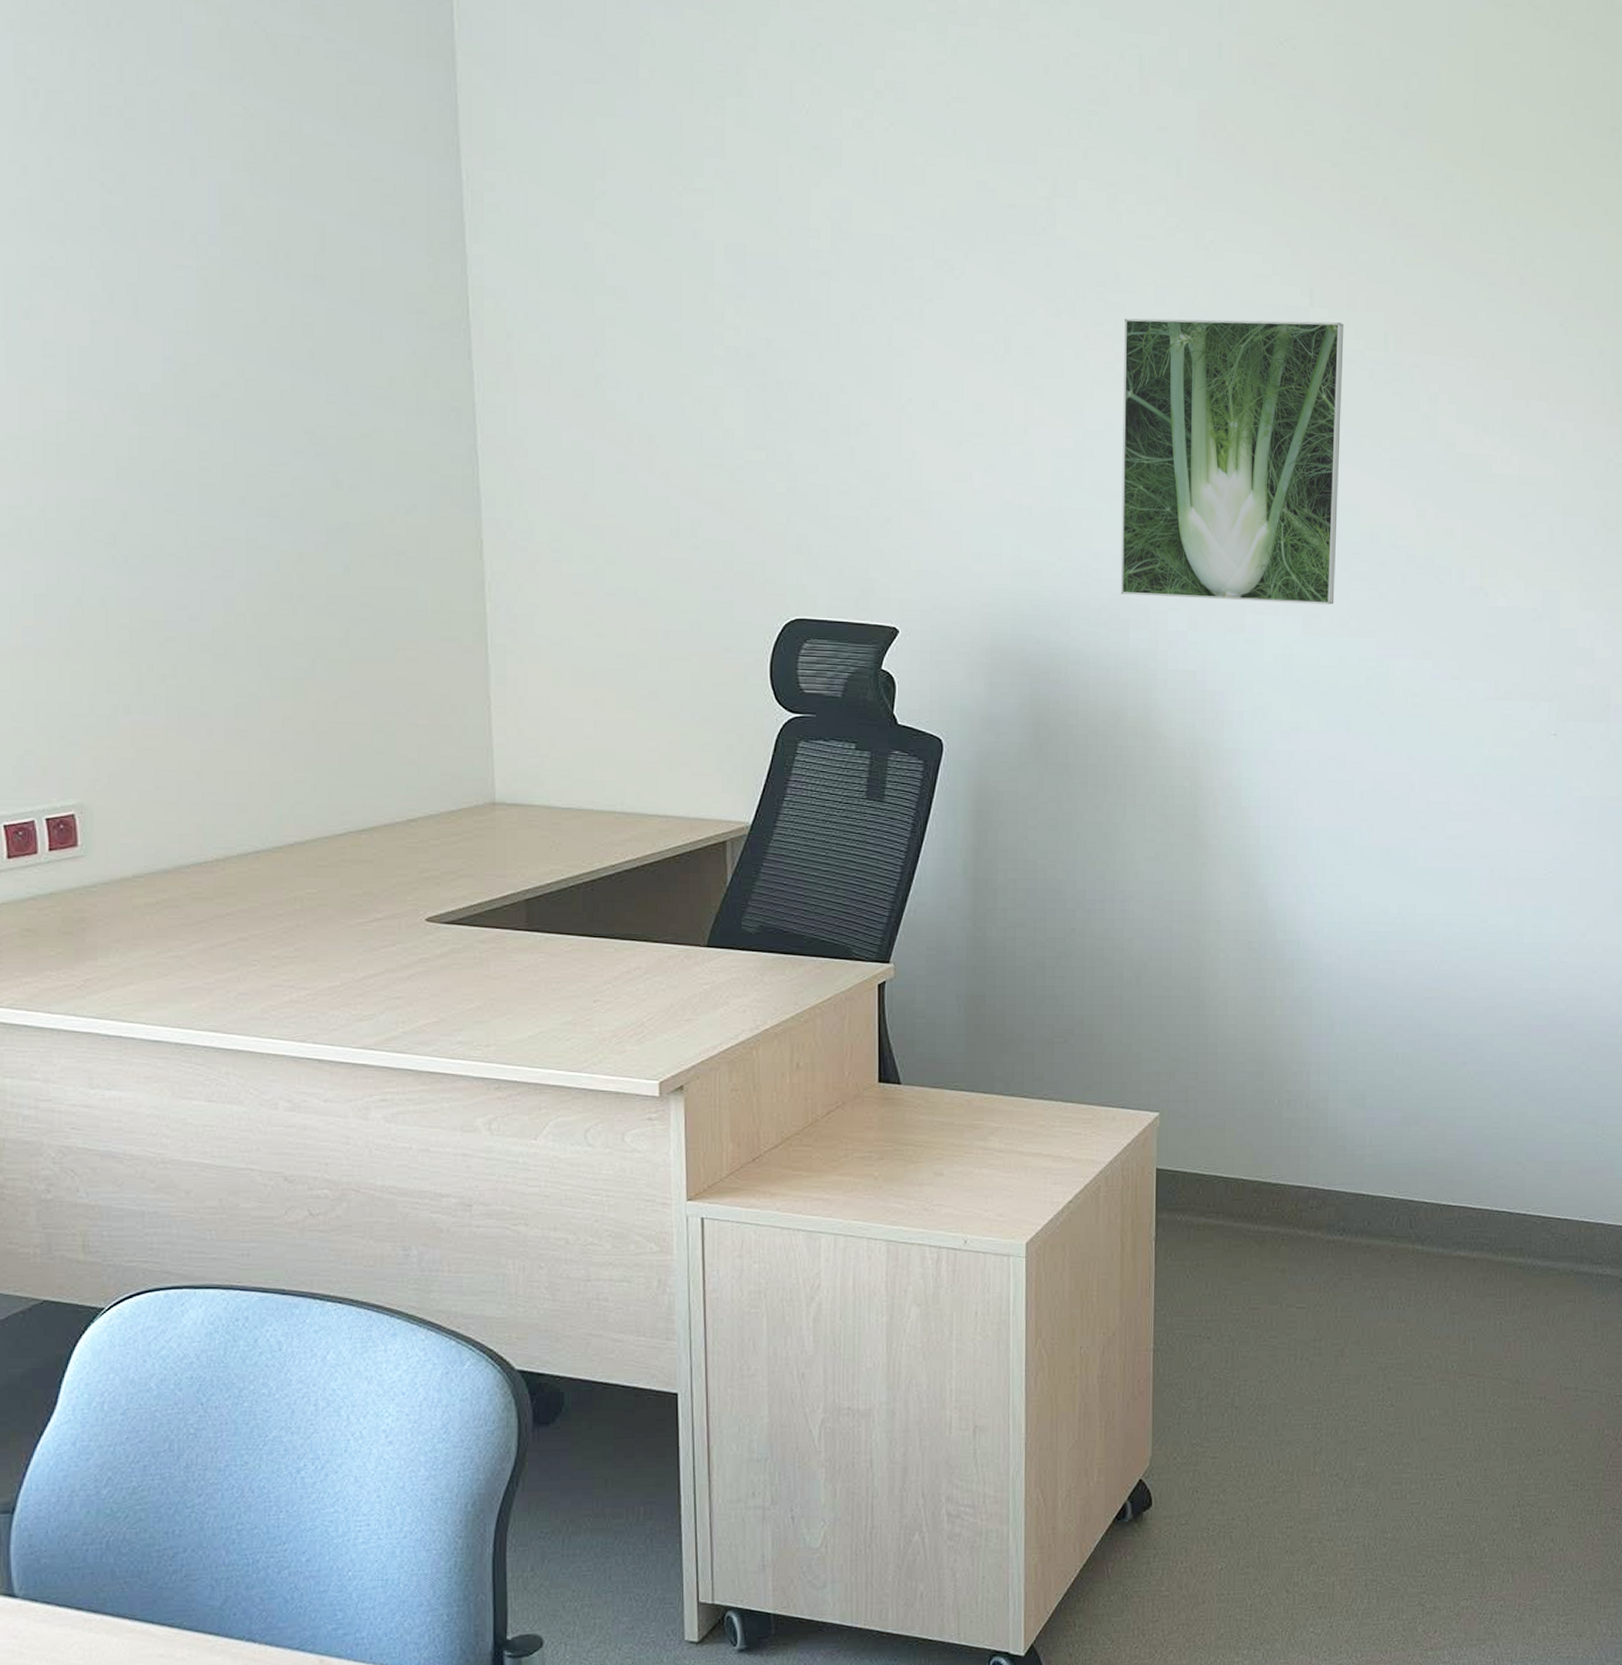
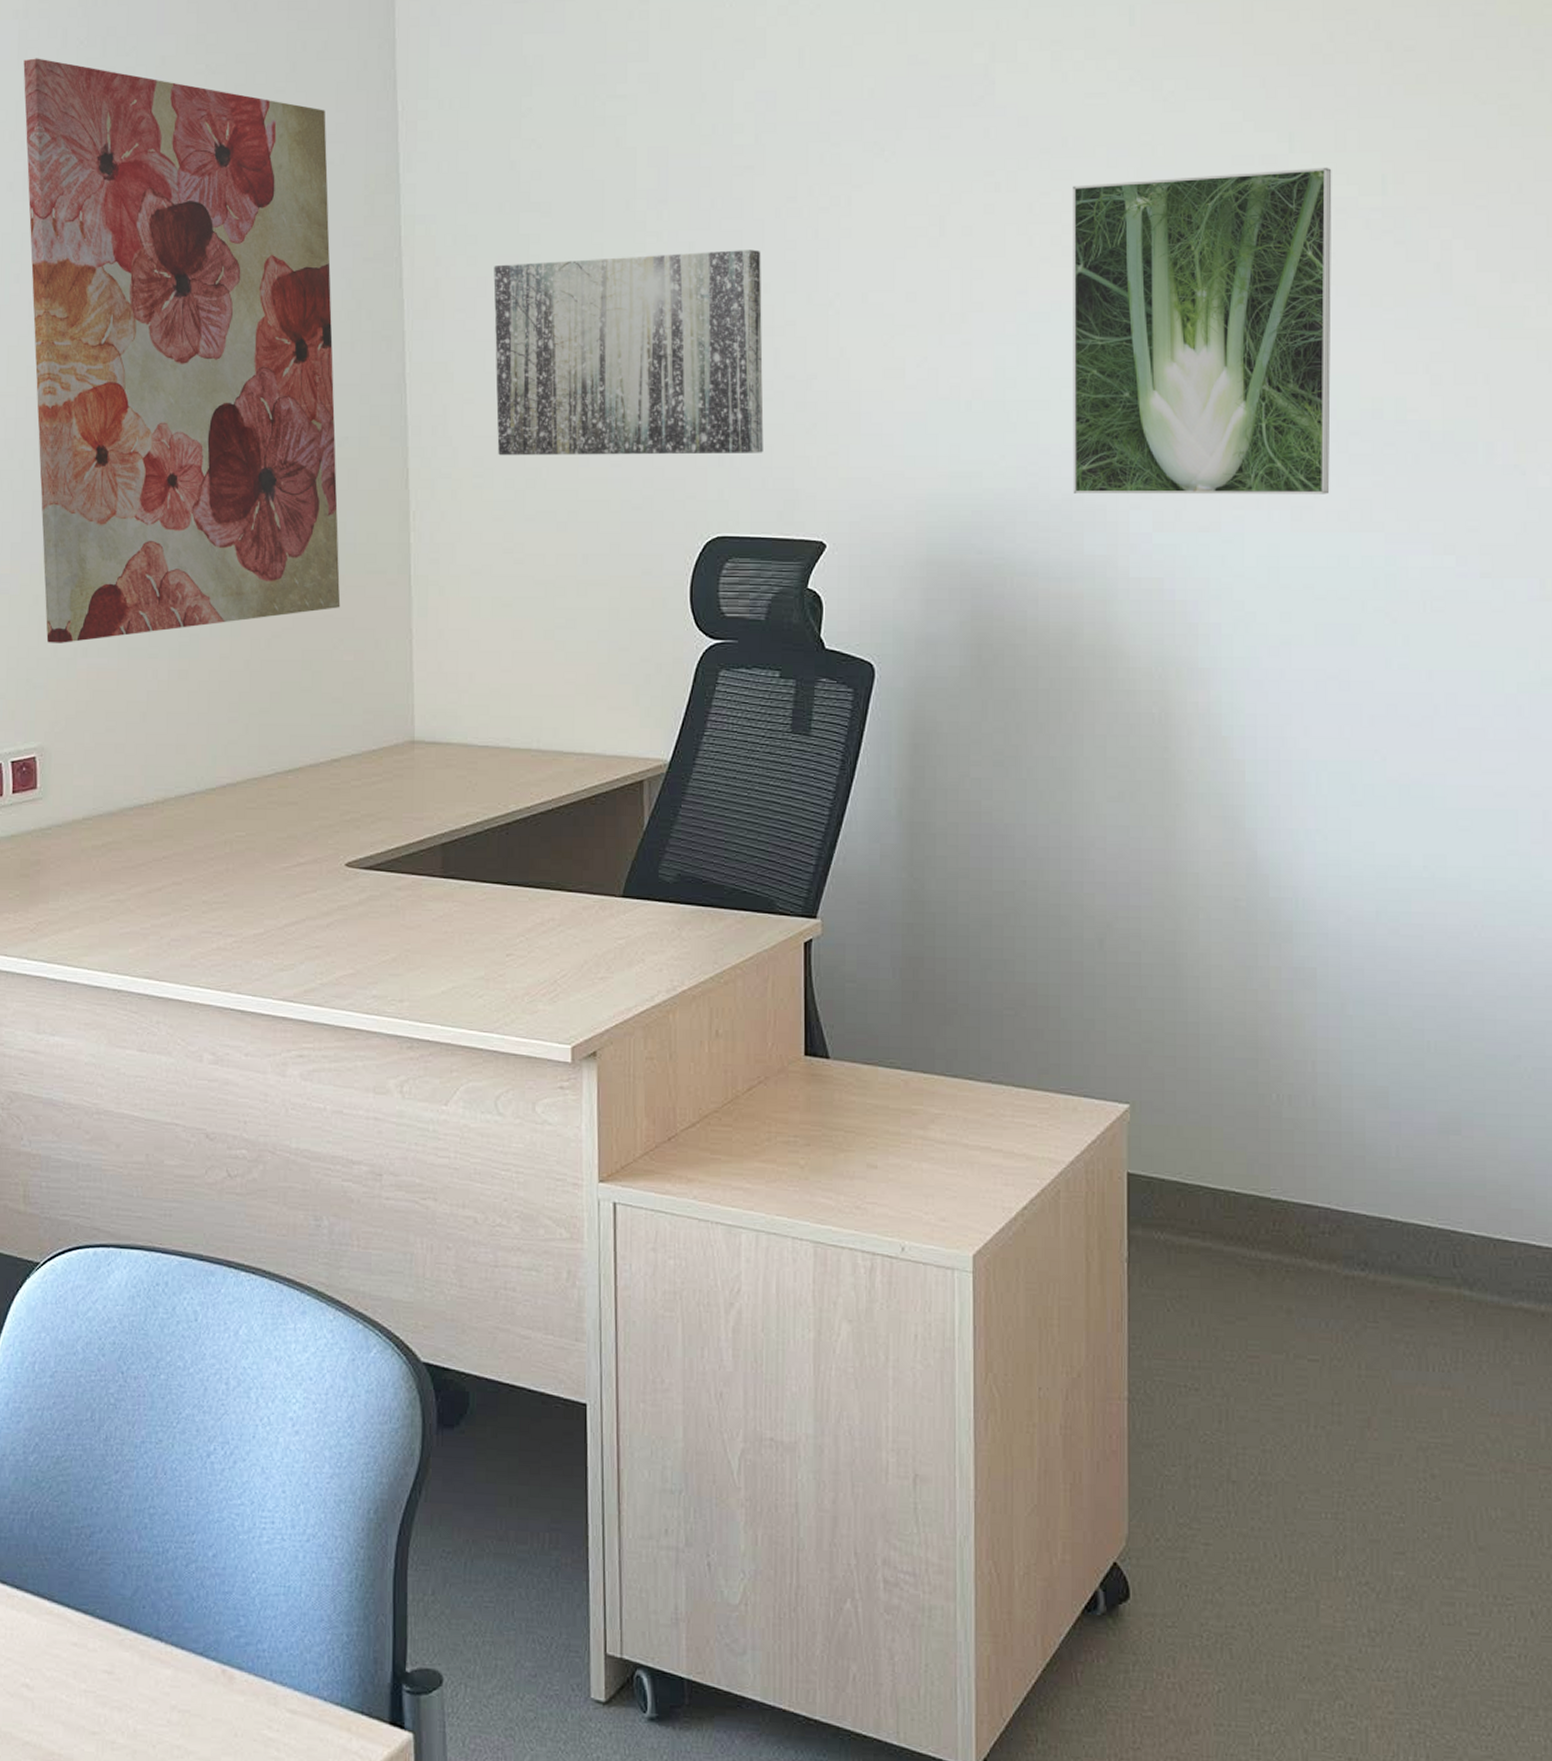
wall art: none [22,75,413,700] -> present [23,58,341,643]
wall art: none [568,344,840,543] -> present [493,249,764,456]

